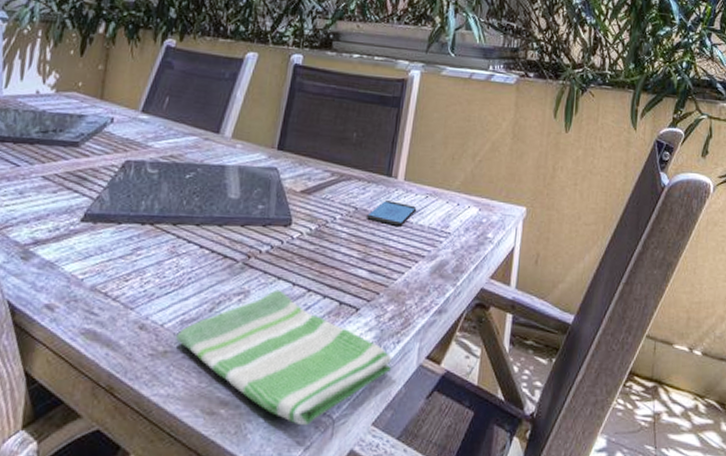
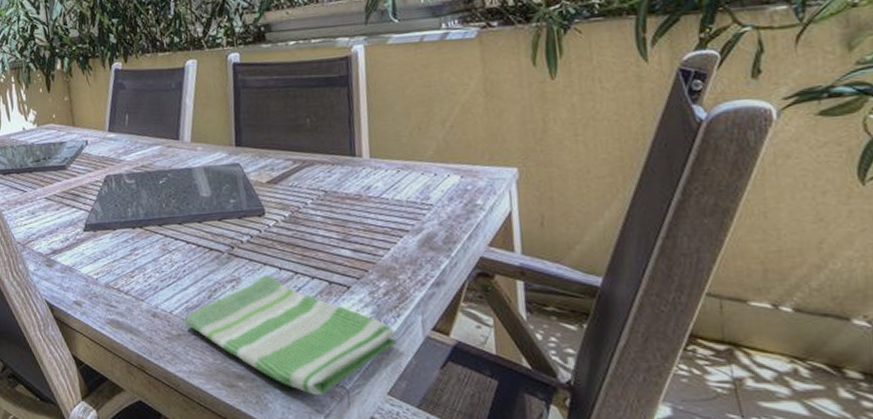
smartphone: present [367,200,416,226] -> none [338,180,389,204]

